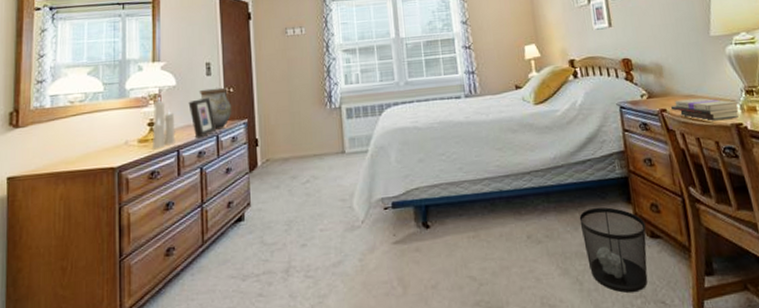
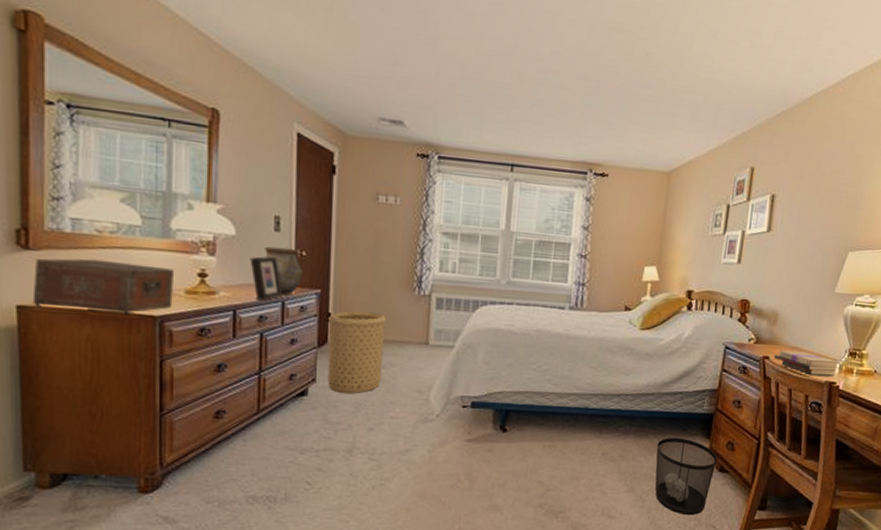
decorative box: none [19,123,130,175] -> present [32,258,175,314]
candle: present [151,97,176,150] -> none [202,246,232,305]
laundry basket: none [255,131,308,214] -> present [327,311,387,394]

